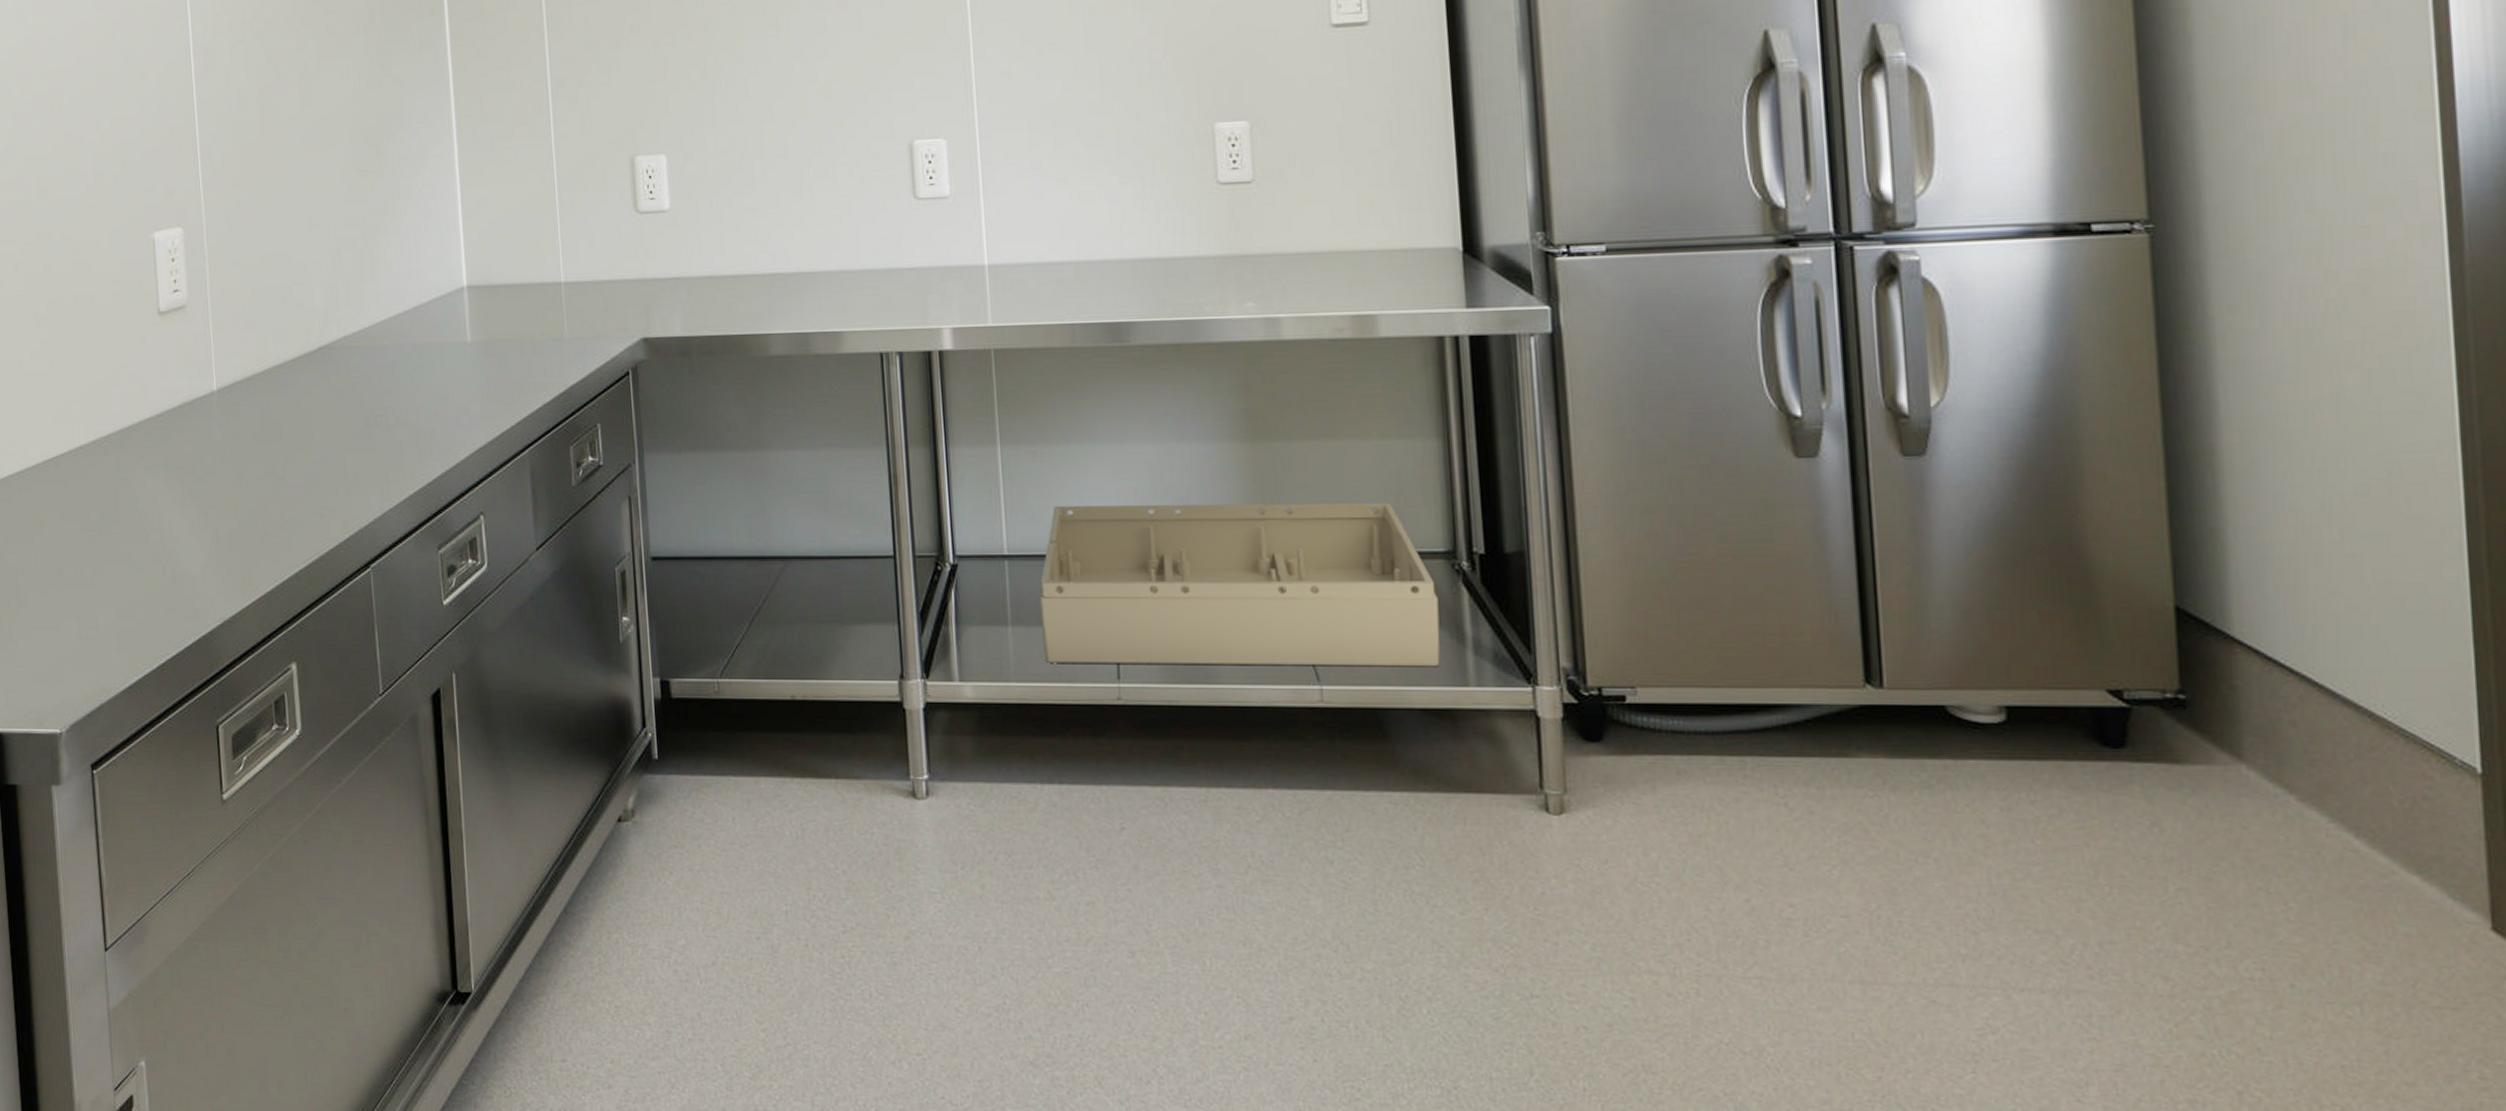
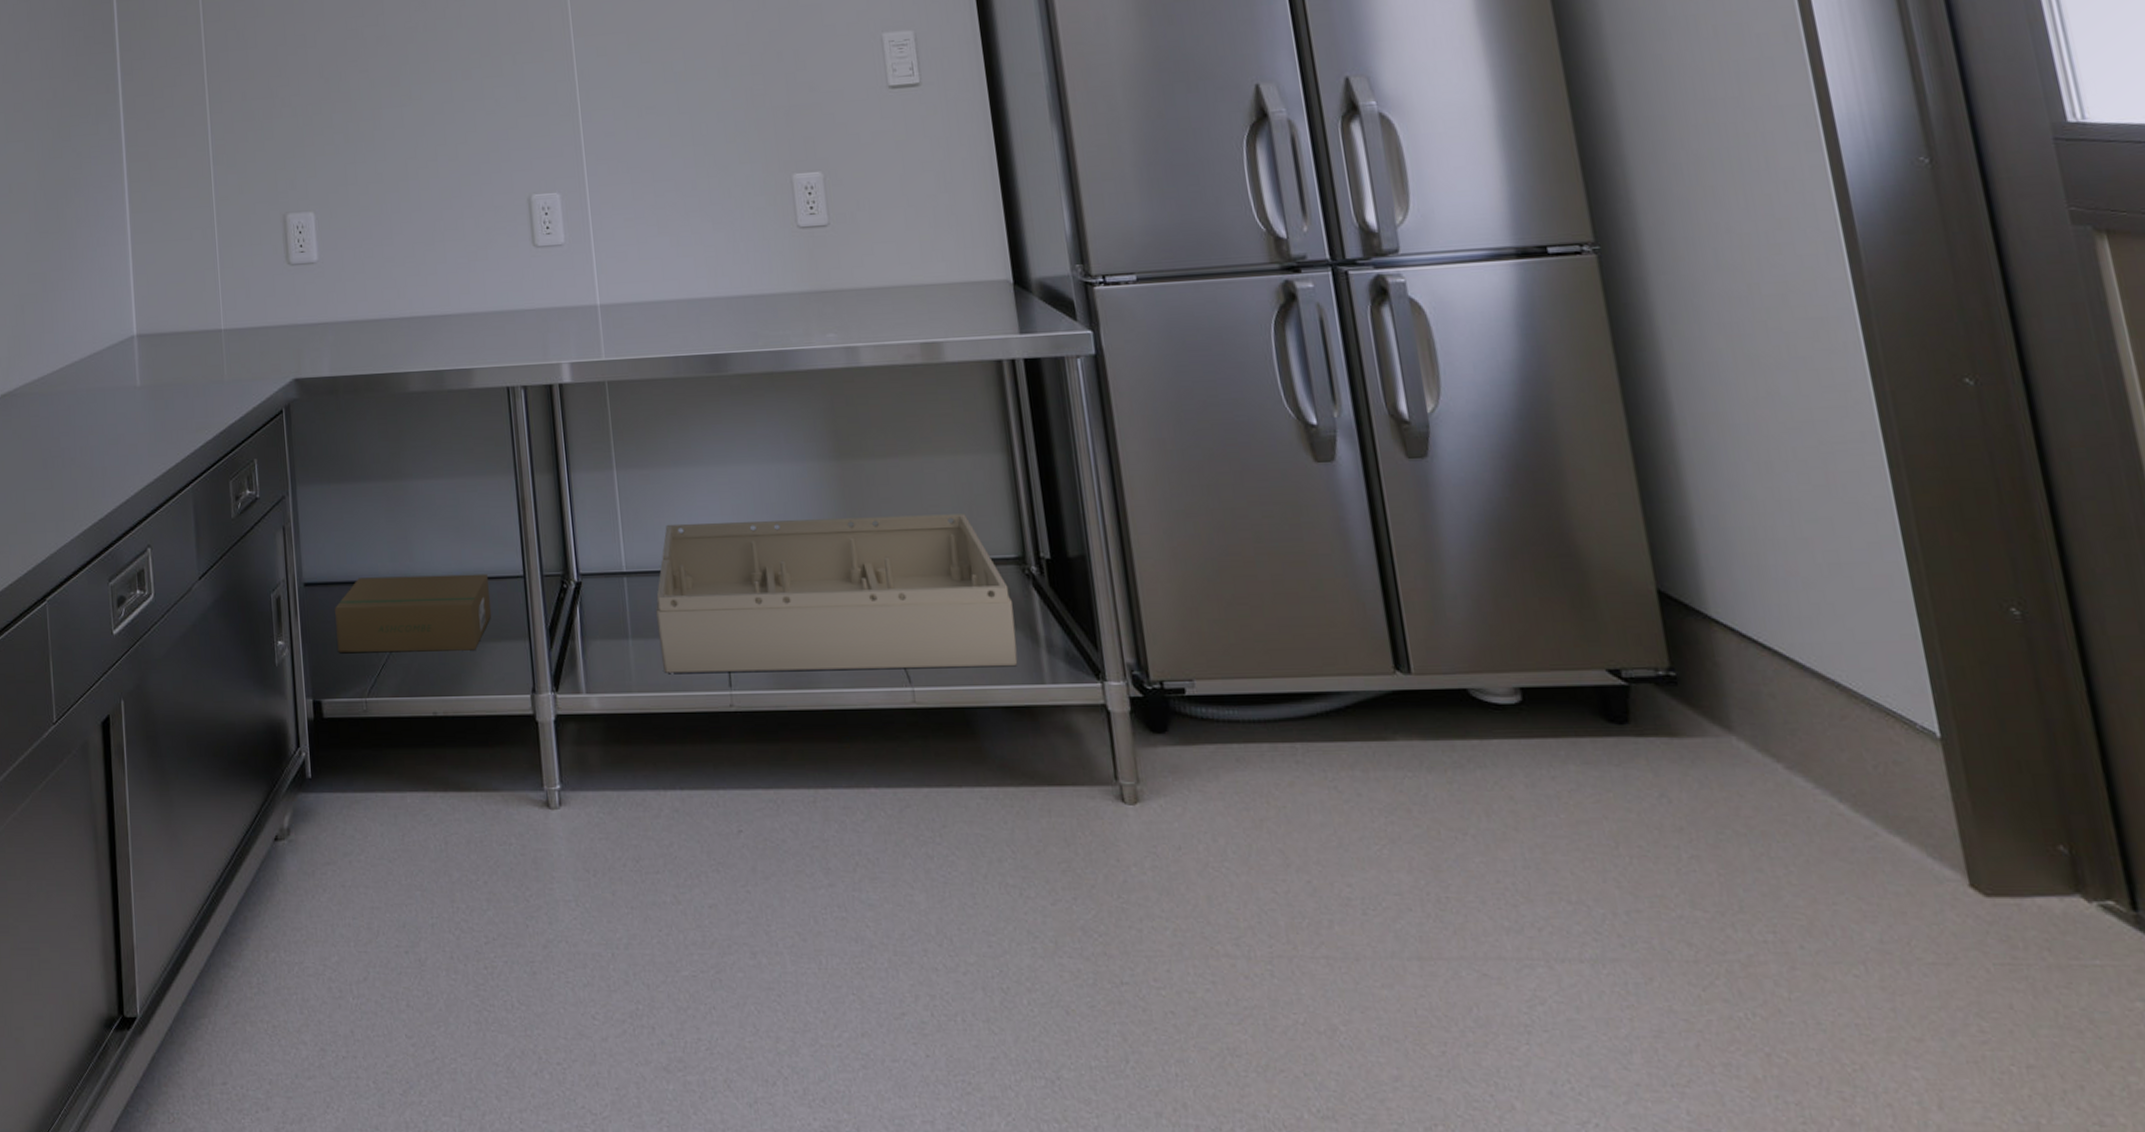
box: none [685,552,857,633] -> present [335,573,491,653]

